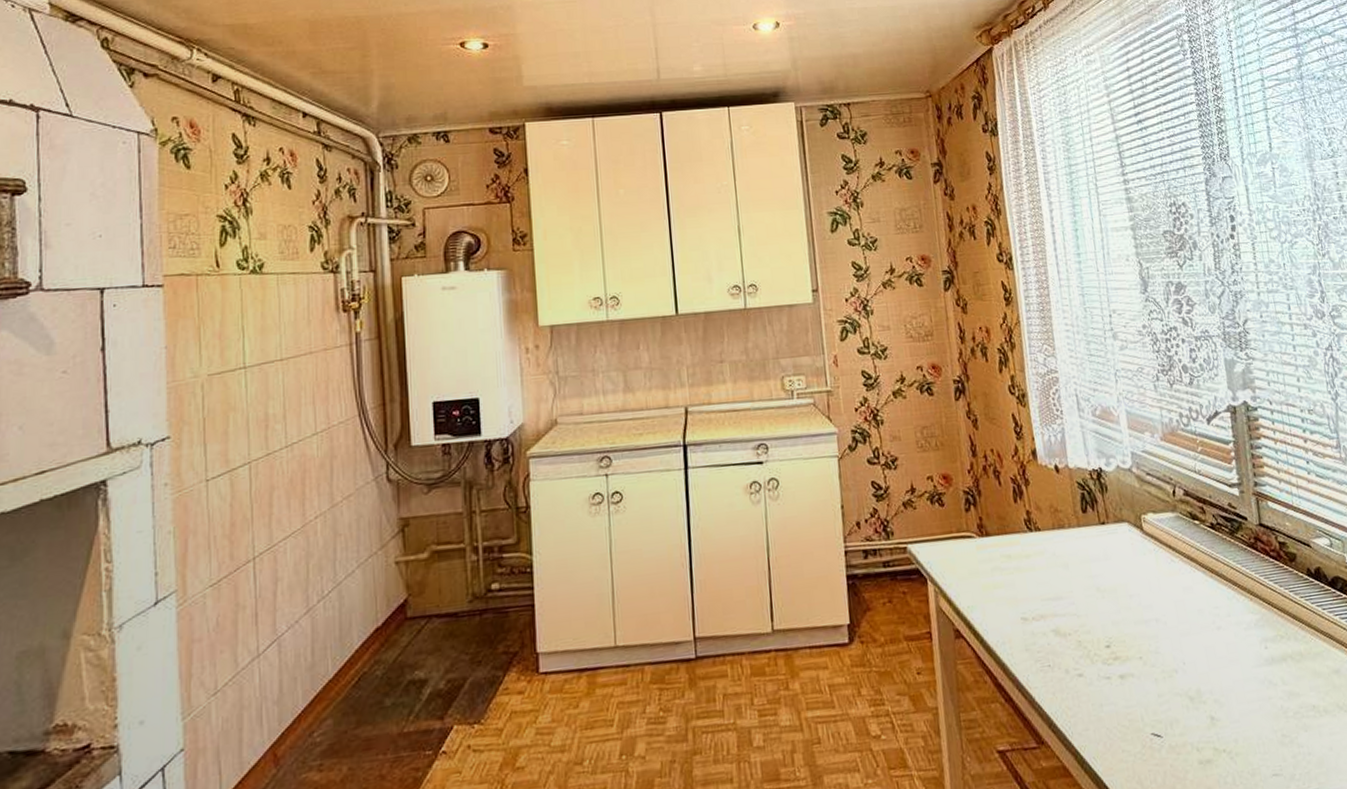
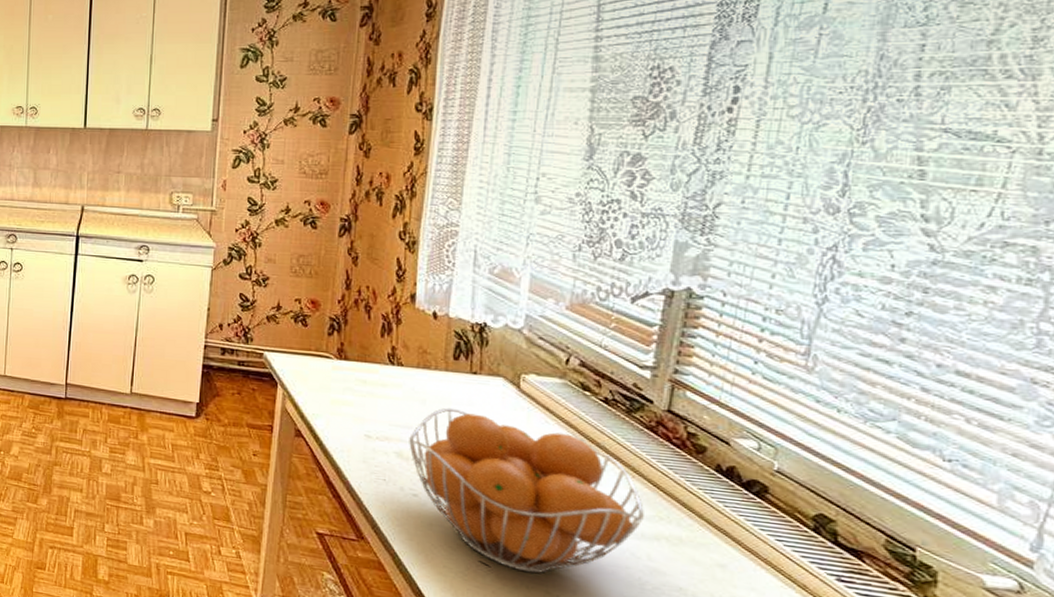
fruit basket: none [1061,566,1270,733] -> present [409,407,644,574]

